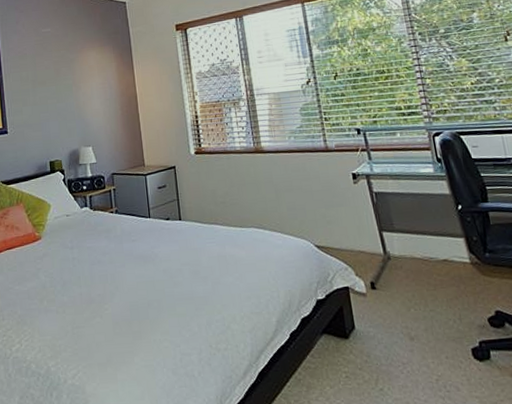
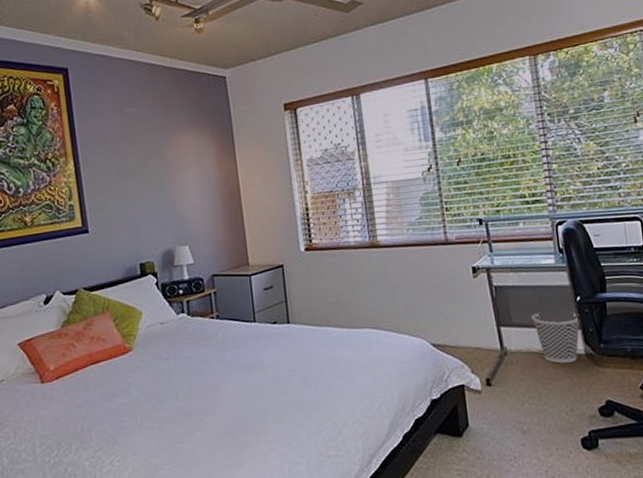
wastebasket: none [413,219,463,271] -> present [532,312,580,364]

